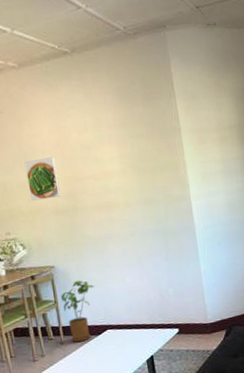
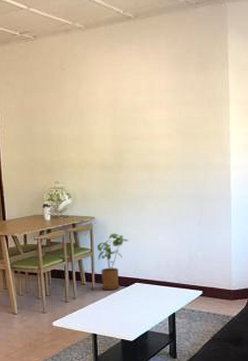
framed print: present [24,156,61,201] -> none [79,114,108,154]

